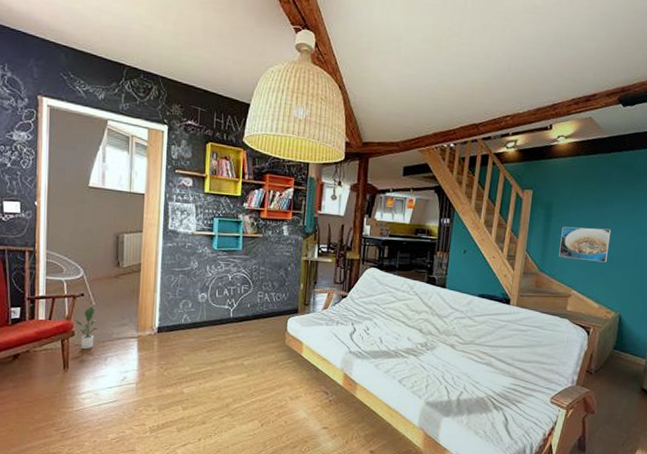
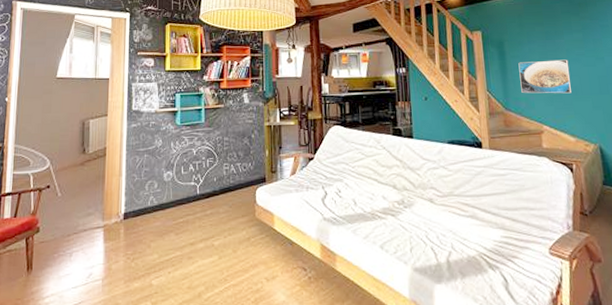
potted plant: present [74,307,99,350] -> none [39,198,64,247]

